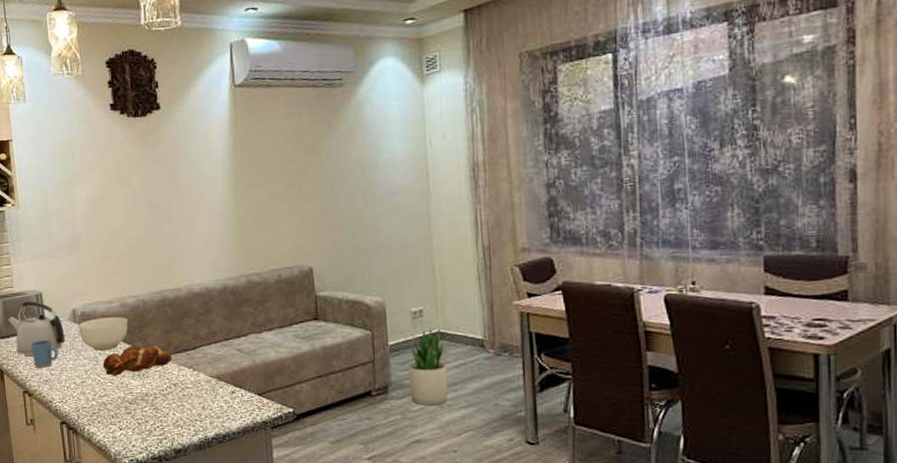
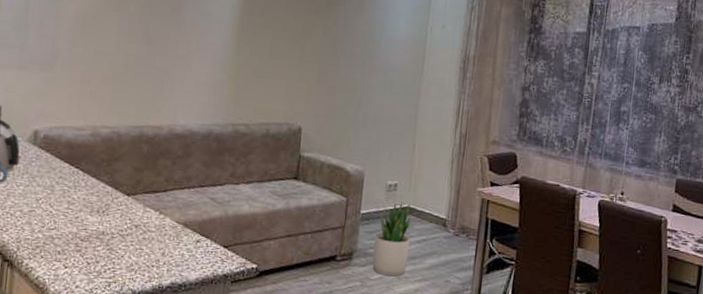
bowl: present [78,316,128,351] -> none [37,144,97,180]
bread loaf: present [102,344,172,377] -> none [58,178,139,210]

